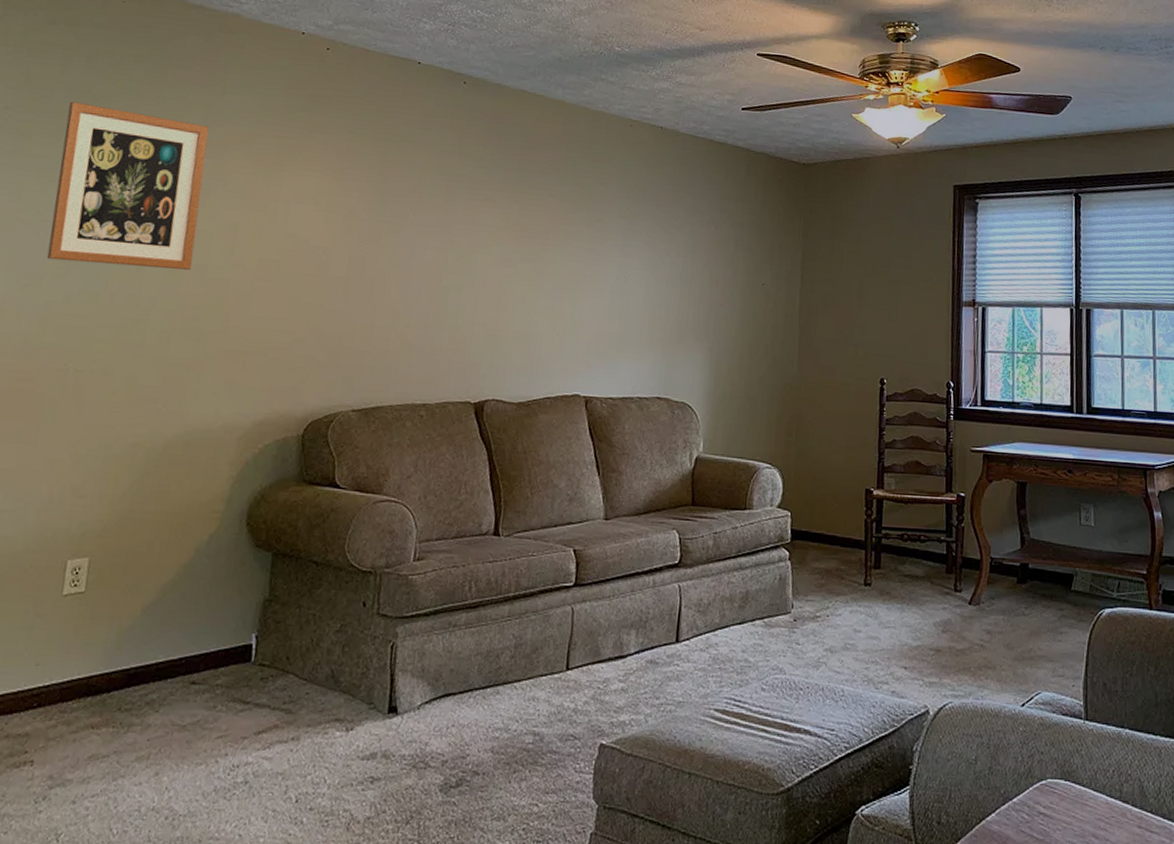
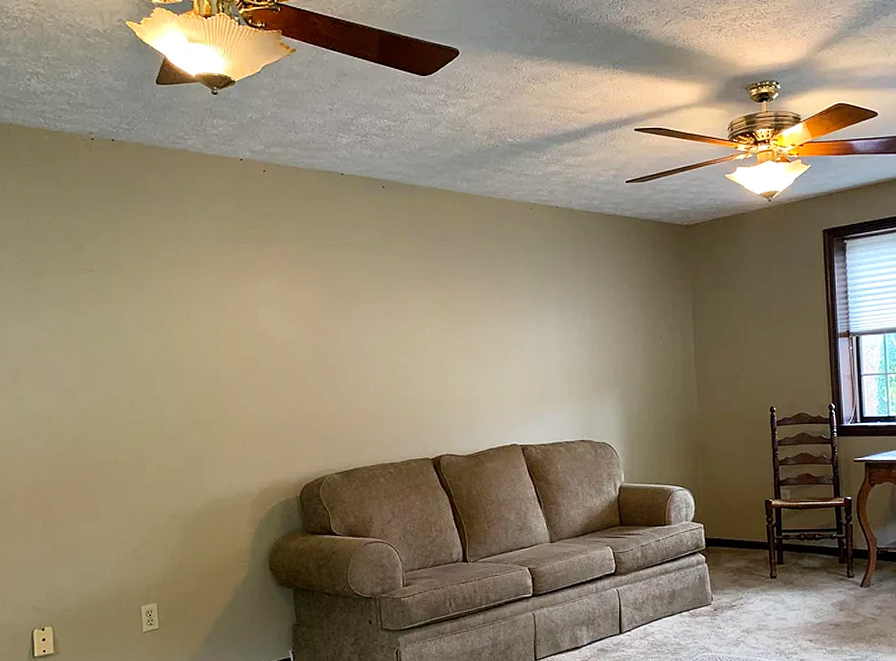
wall art: present [46,101,209,270] -> none [66,242,189,375]

